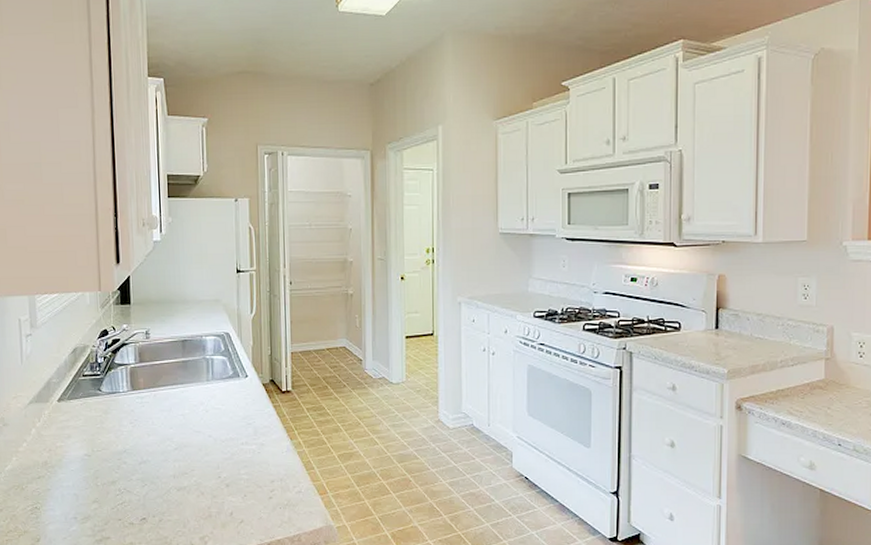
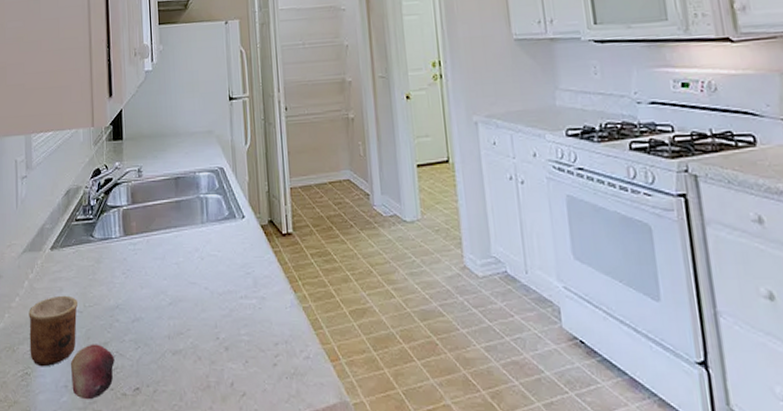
cup: none [37,441,87,502] -> present [29,295,79,367]
fruit: none [79,482,122,529] -> present [70,344,115,400]

